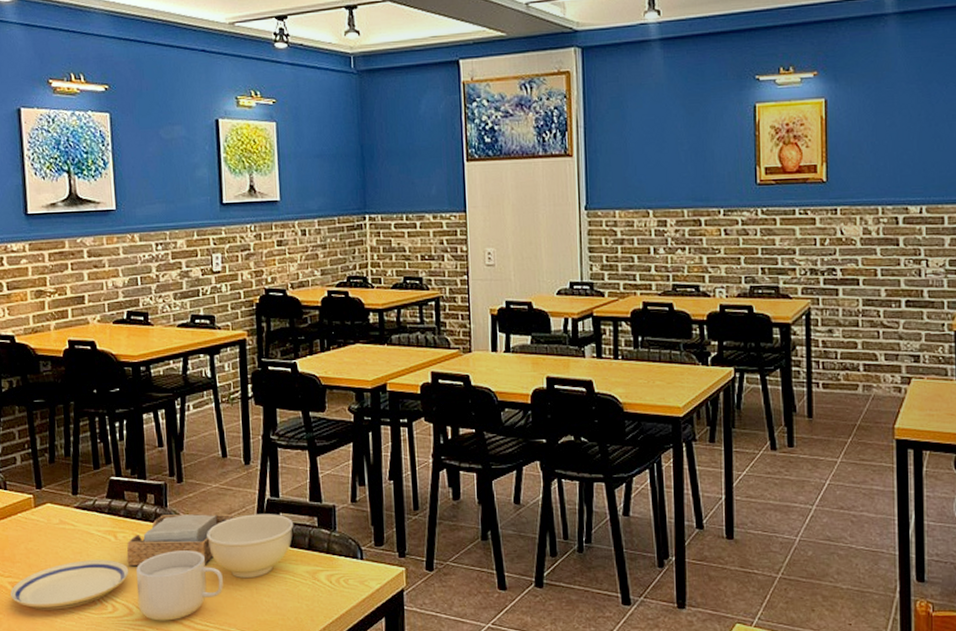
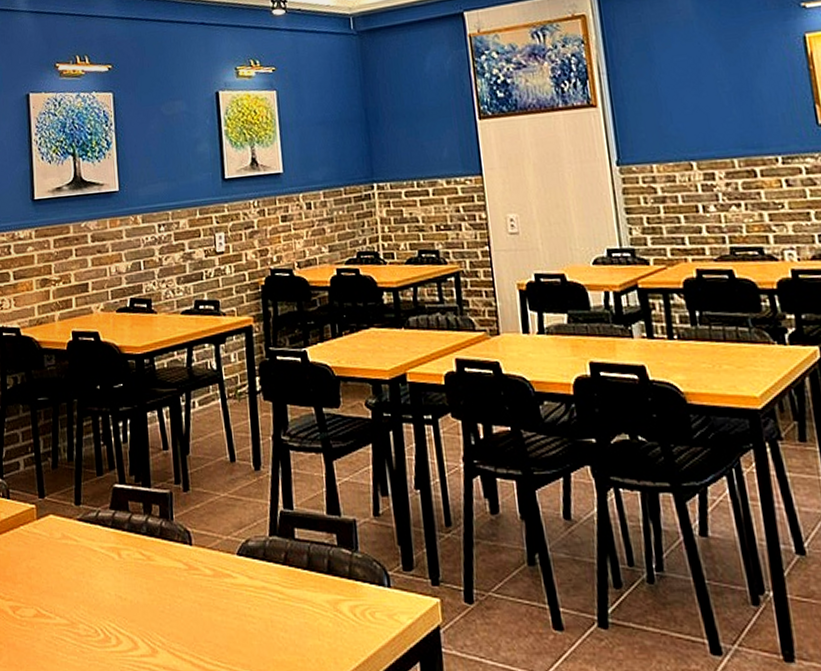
plate: present [10,560,129,610] -> none [11,582,134,641]
napkin holder: present [126,513,234,566] -> none [131,528,245,589]
cup: present [136,550,224,621] -> none [140,572,236,658]
soup bowl: present [207,514,294,579] -> none [215,529,311,609]

